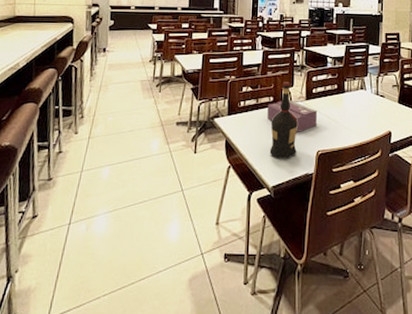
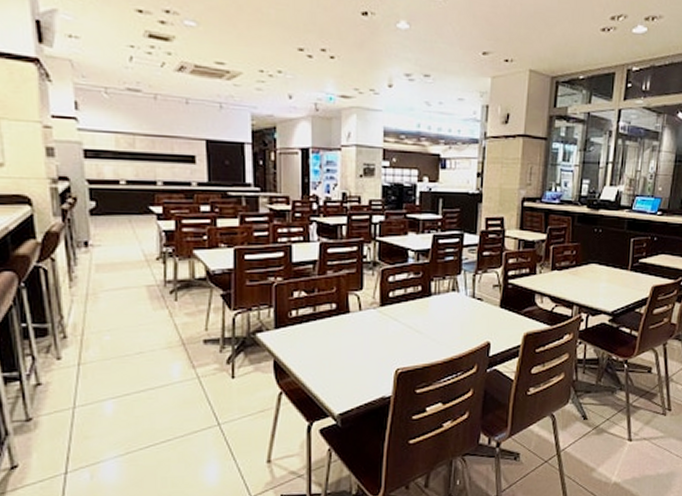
tissue box: present [267,100,318,133] -> none [329,306,396,349]
liquor: present [269,82,298,159] -> none [333,283,370,381]

